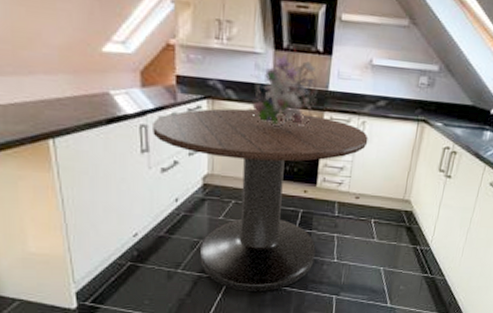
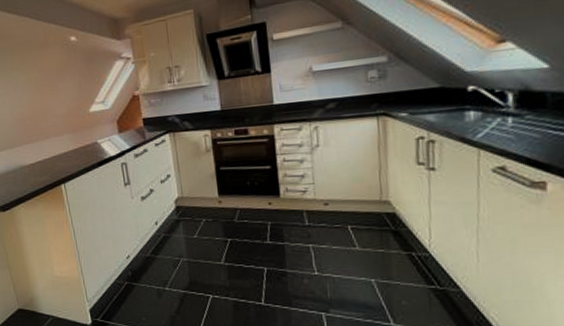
dining table: present [153,108,368,291] -> none [130,130,325,308]
bouquet: present [251,48,319,129] -> none [201,75,265,147]

